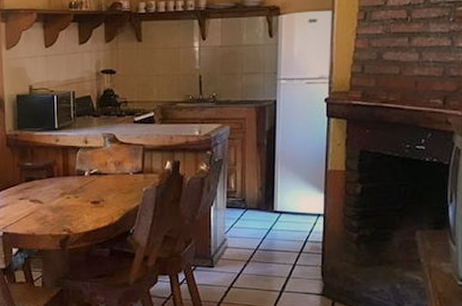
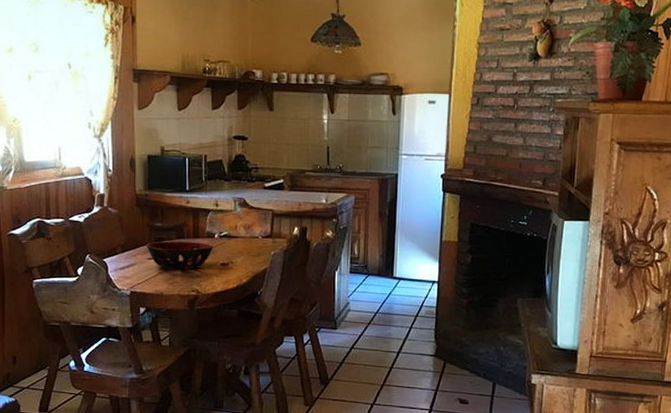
decorative bowl: none [16,180,84,209] -> present [145,241,214,269]

